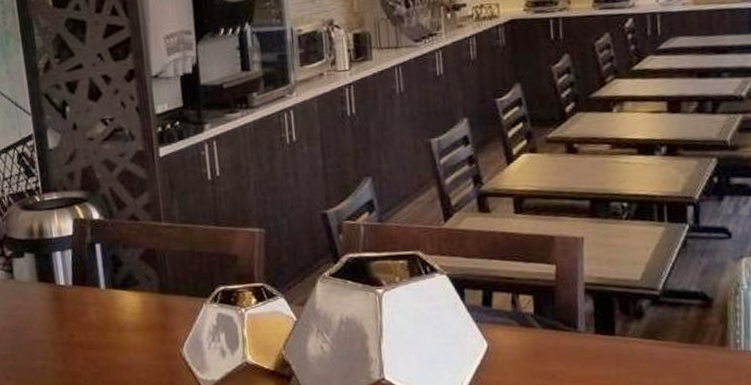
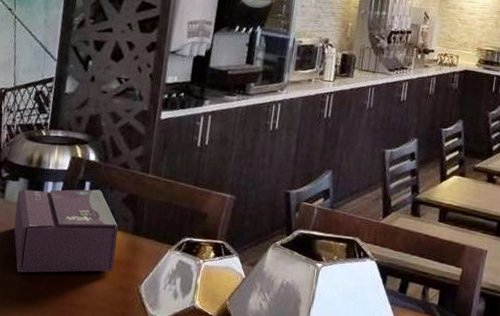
tissue box: none [26,250,149,357] -> present [14,189,119,273]

